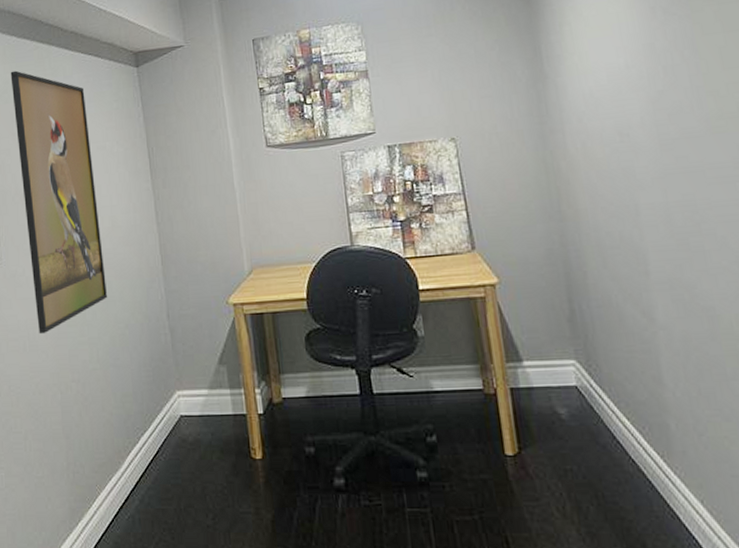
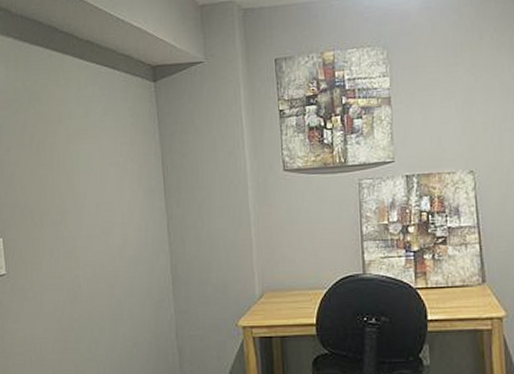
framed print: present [10,70,108,335] -> none [22,79,117,349]

